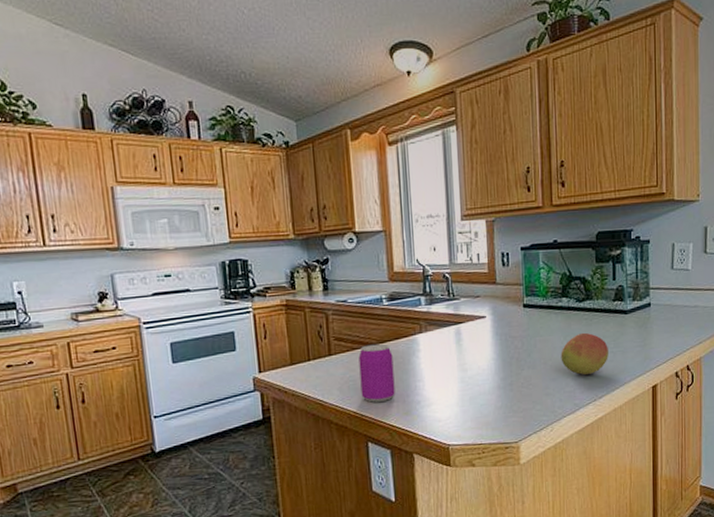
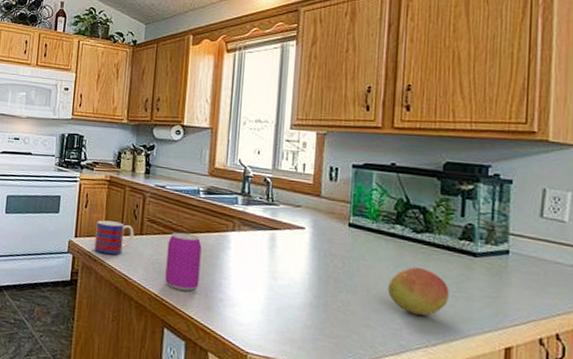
mug: none [280,347,323,384] -> present [94,220,134,255]

